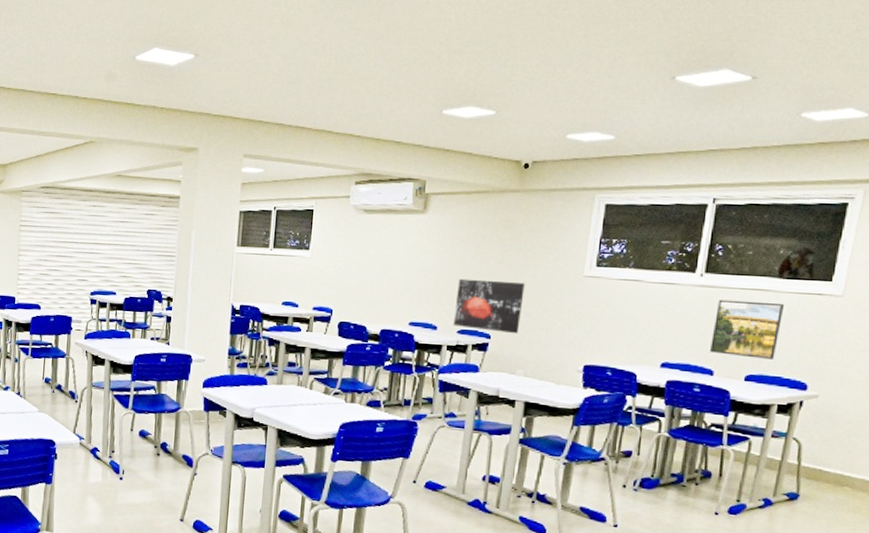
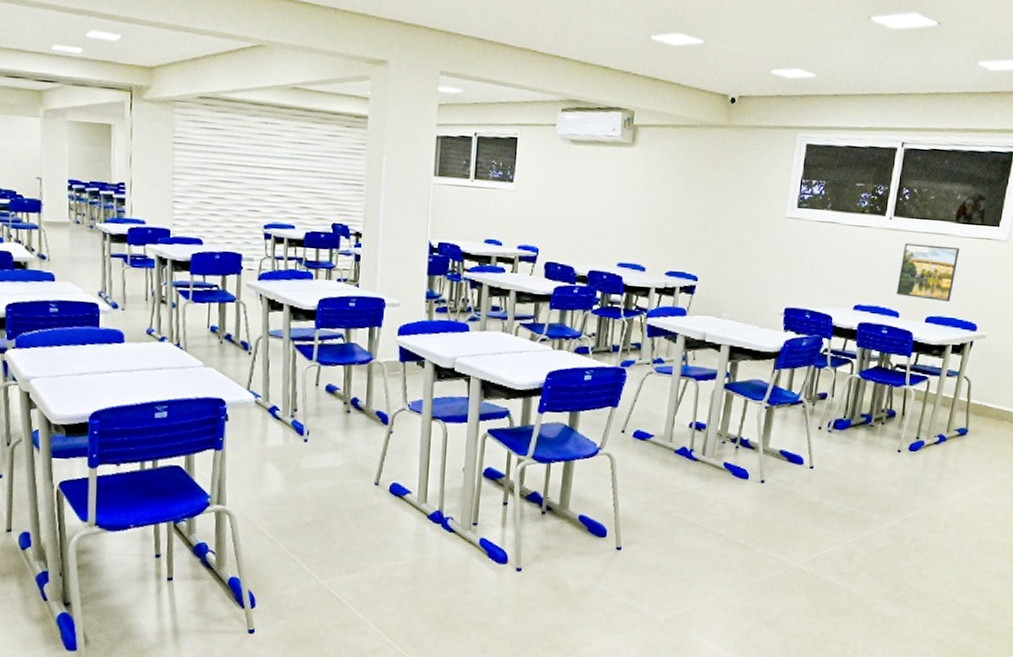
wall art: present [453,278,525,334] -> none [661,217,731,276]

